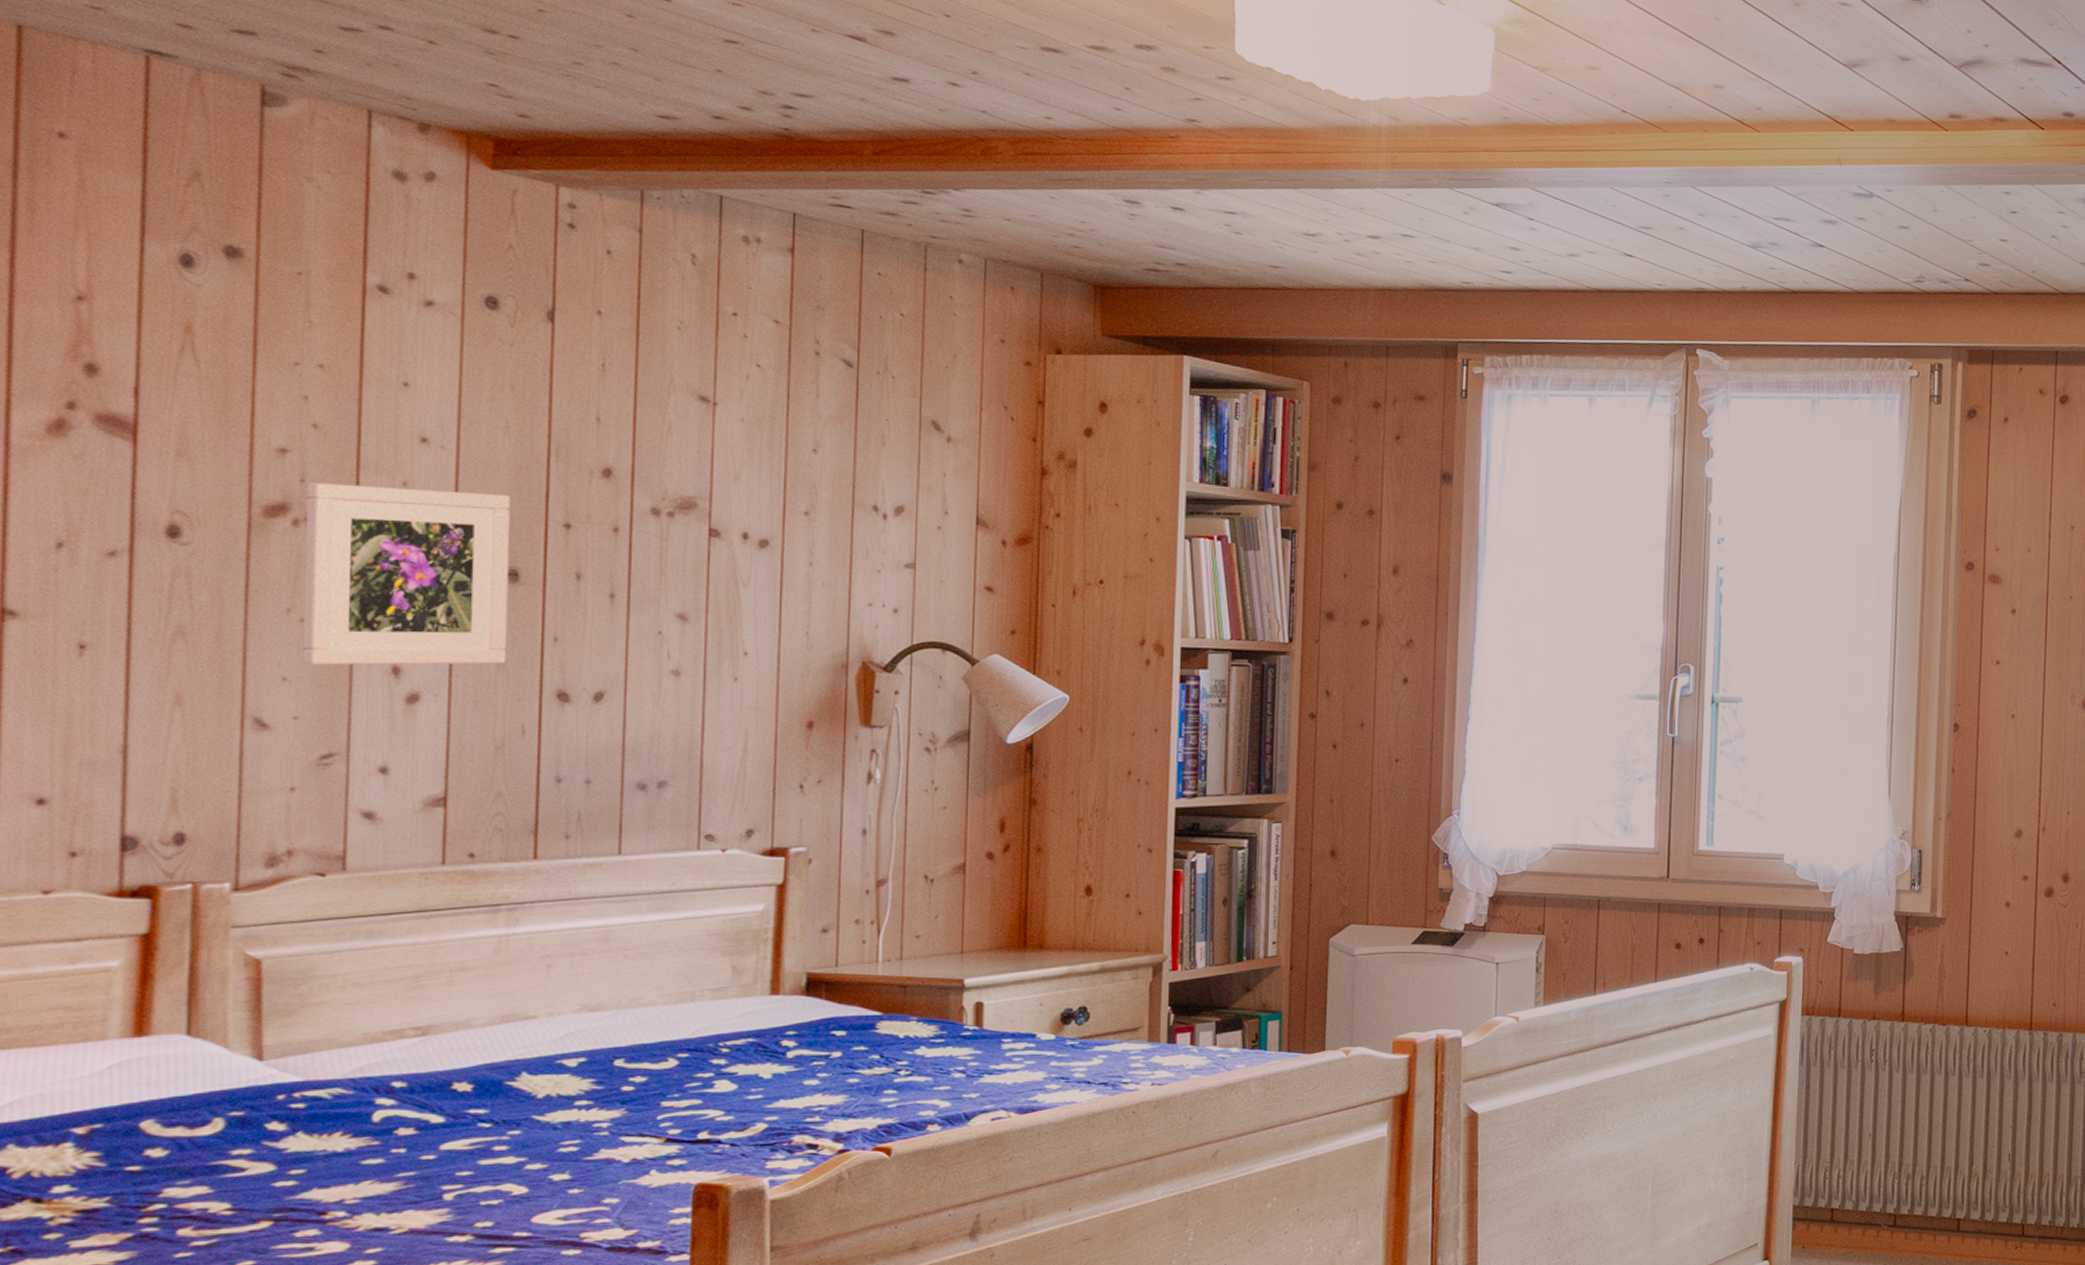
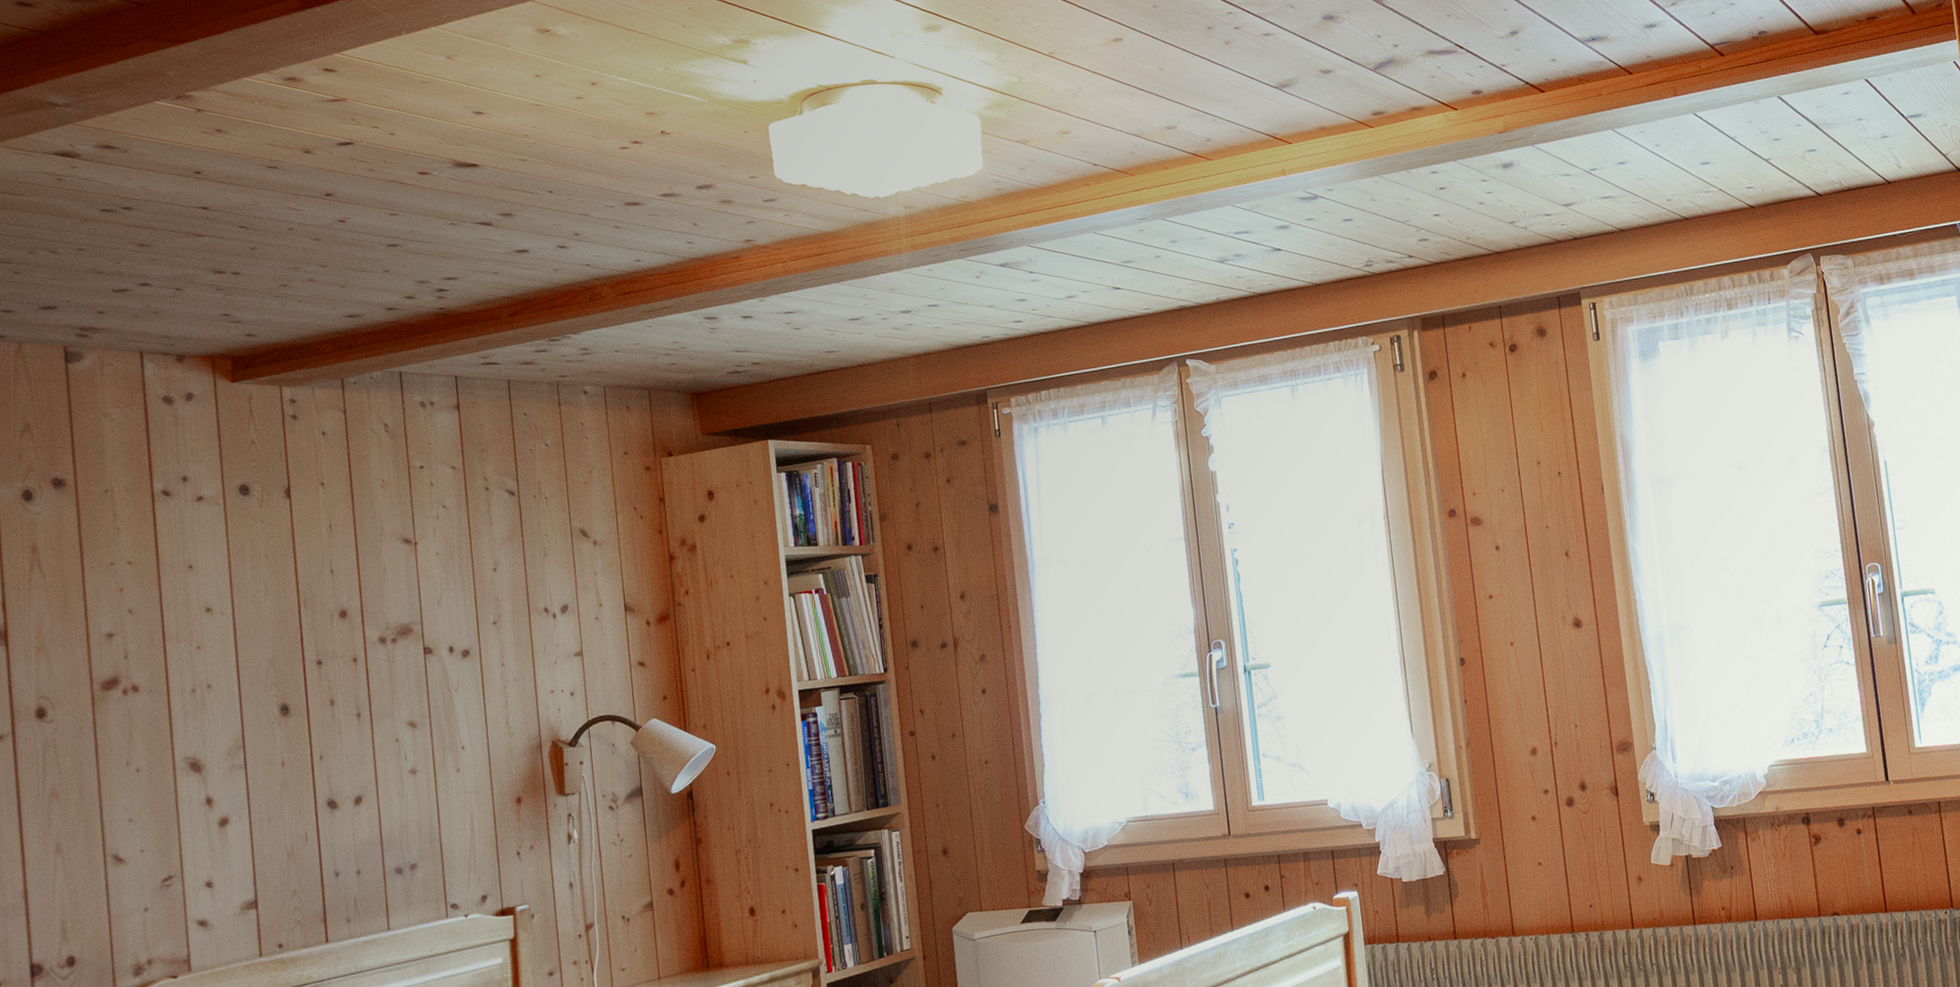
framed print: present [303,482,510,666] -> none [130,644,288,806]

